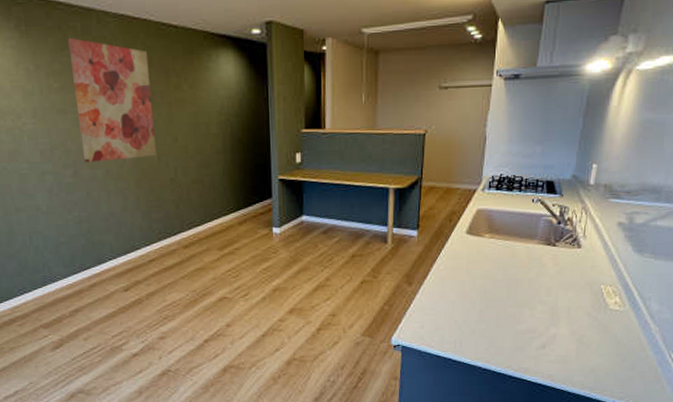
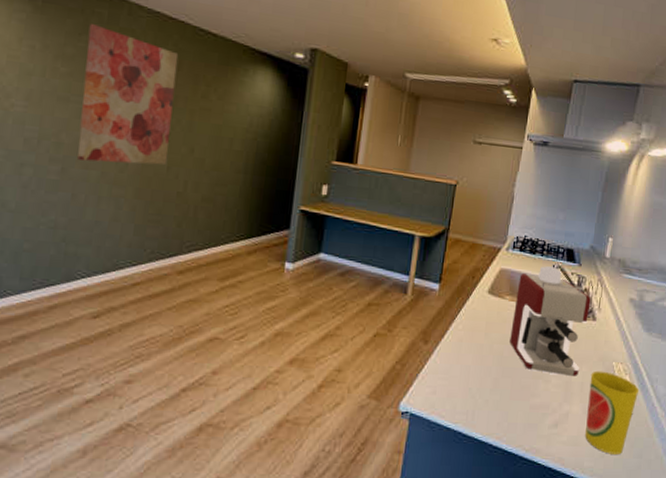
coffee maker: none [492,201,575,303] -> present [510,266,591,377]
cup: none [574,294,631,369] -> present [585,370,640,454]

